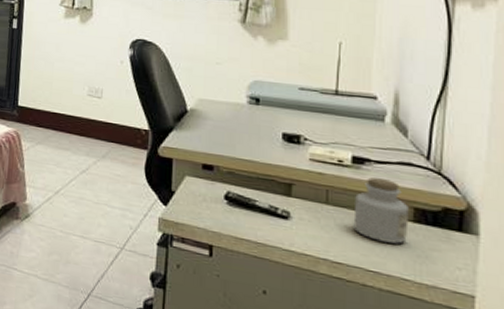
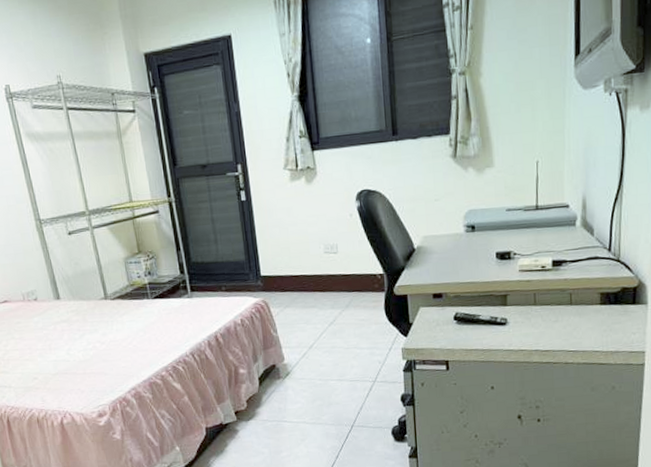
jar: present [353,177,409,244] -> none [556,274,597,327]

